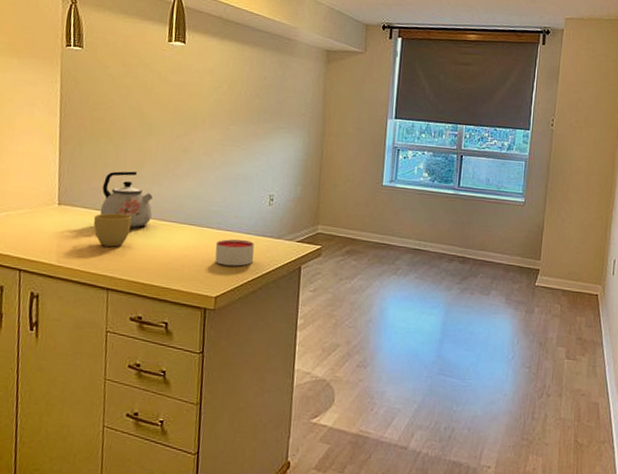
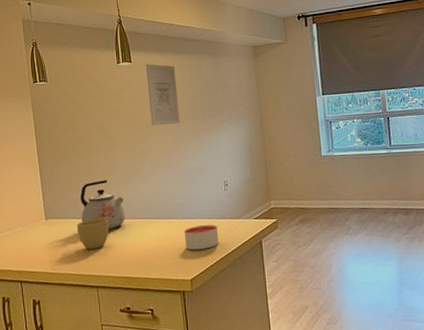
wall art: none [197,48,235,122] -> present [145,64,180,125]

